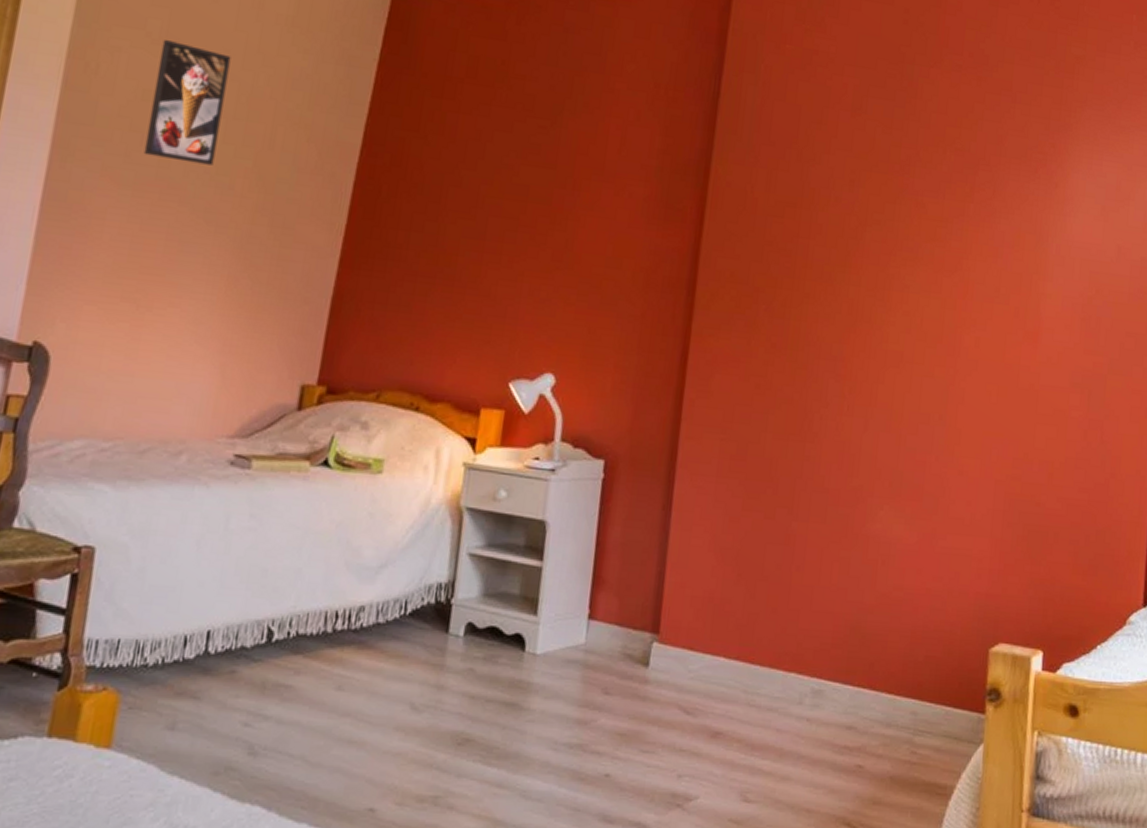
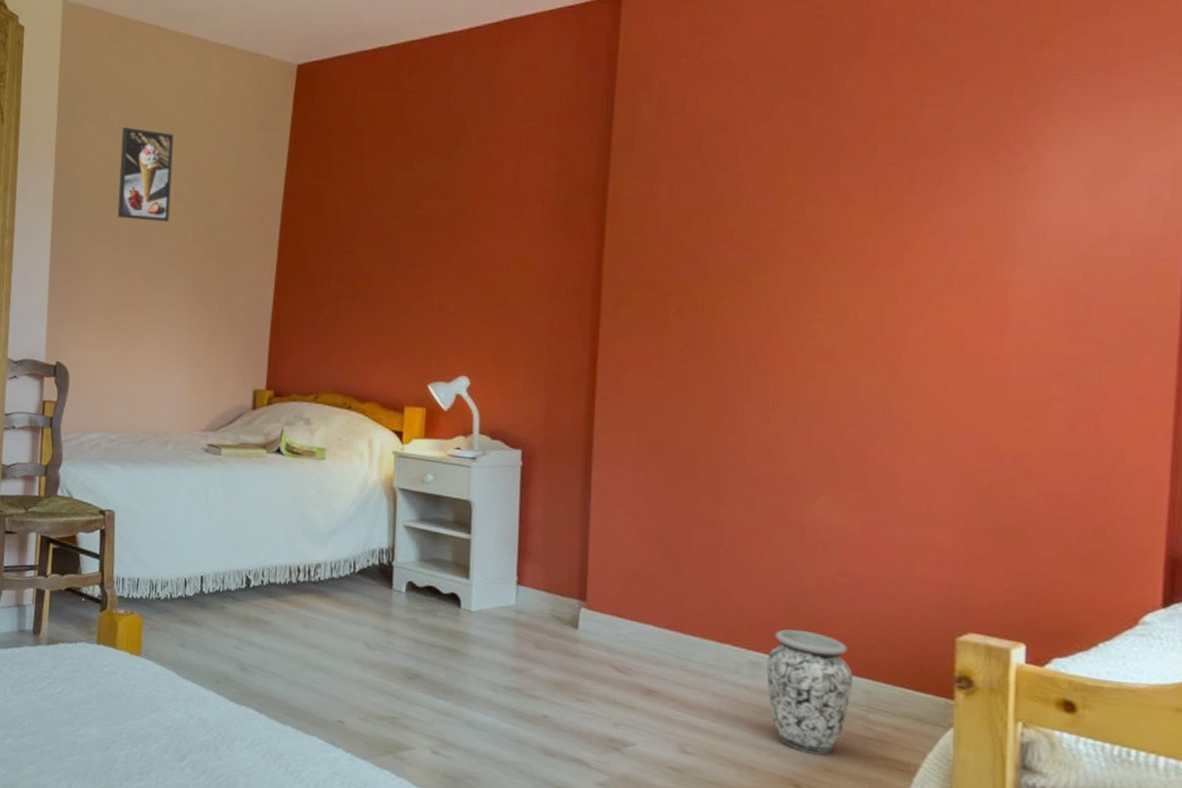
vase: none [826,652,903,787] -> present [766,629,853,756]

